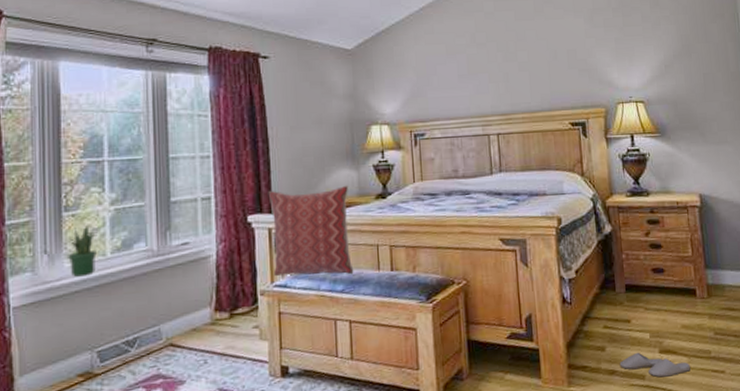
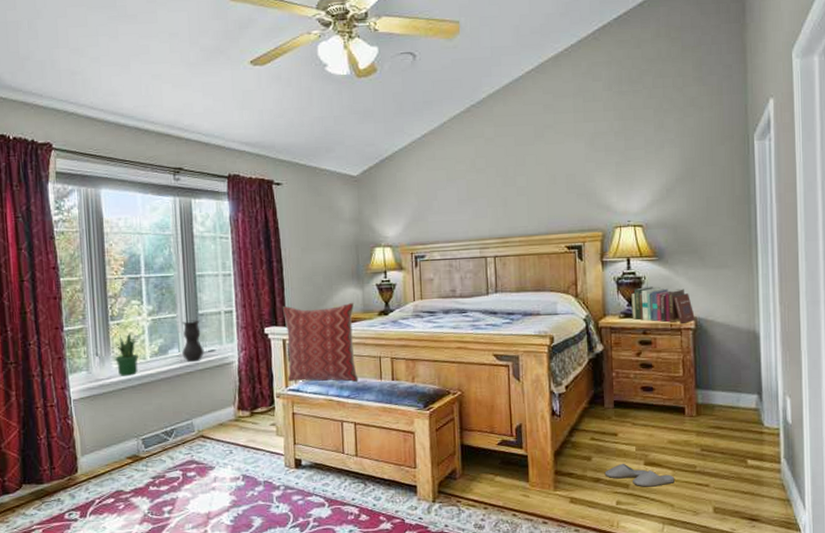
vase: none [150,208,177,259] -> present [182,319,205,363]
books: none [636,163,700,201] -> present [631,287,695,323]

